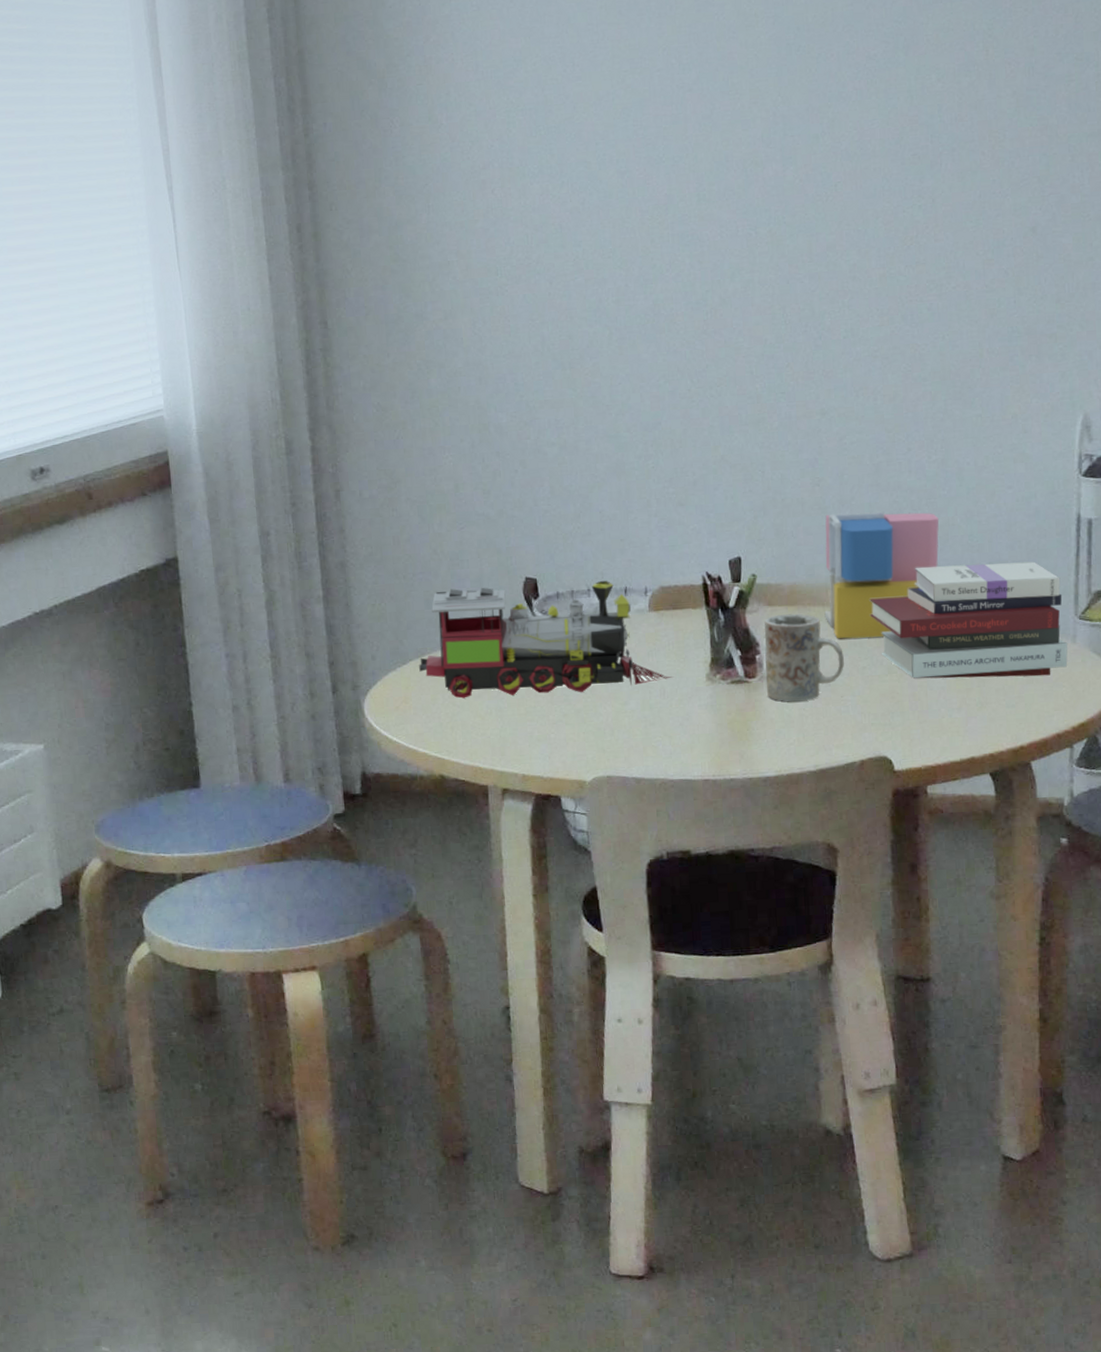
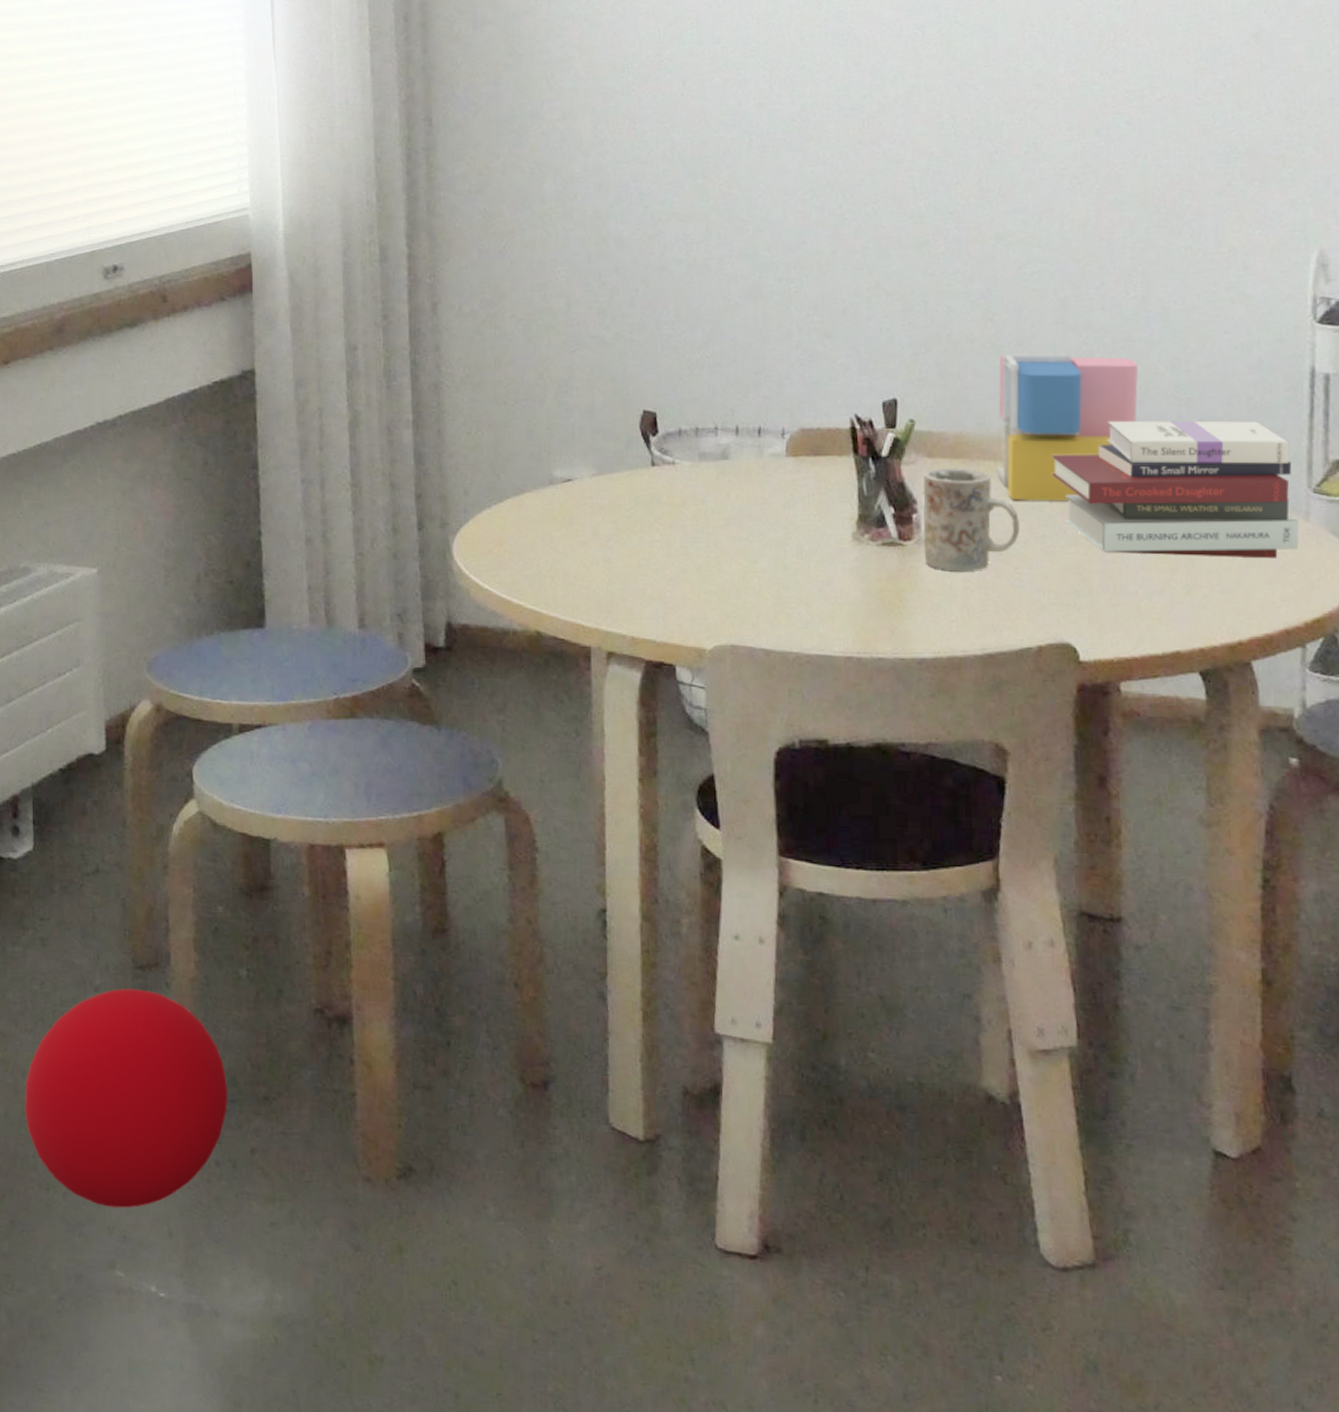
ball: none [9,1109,191,1295] -> present [25,988,229,1208]
toy train: present [419,581,673,699] -> none [517,419,813,547]

